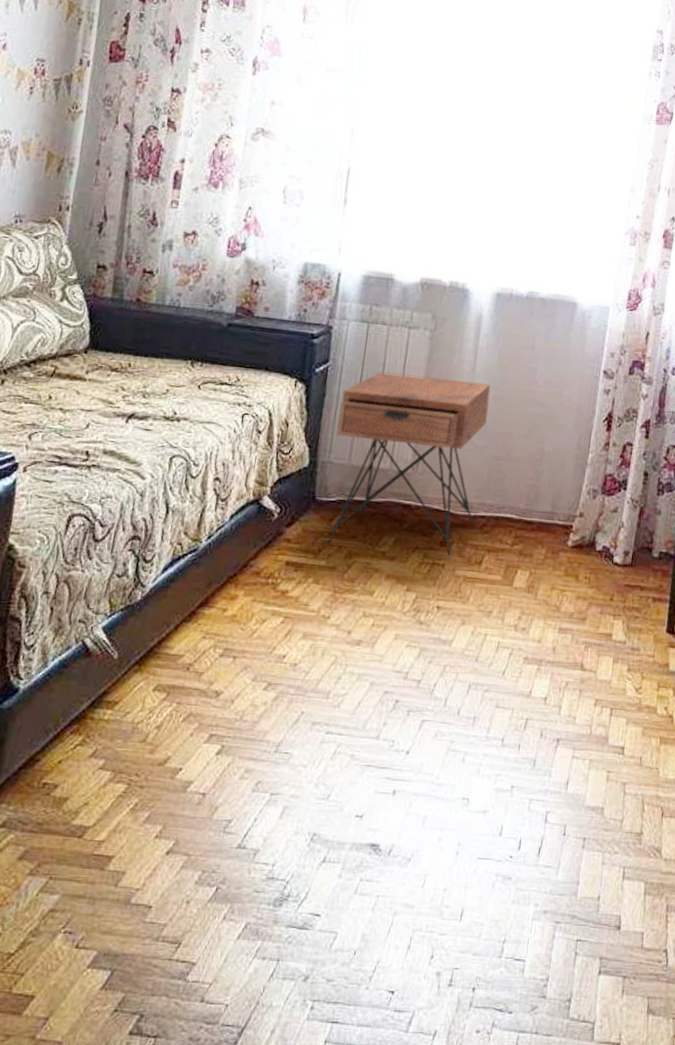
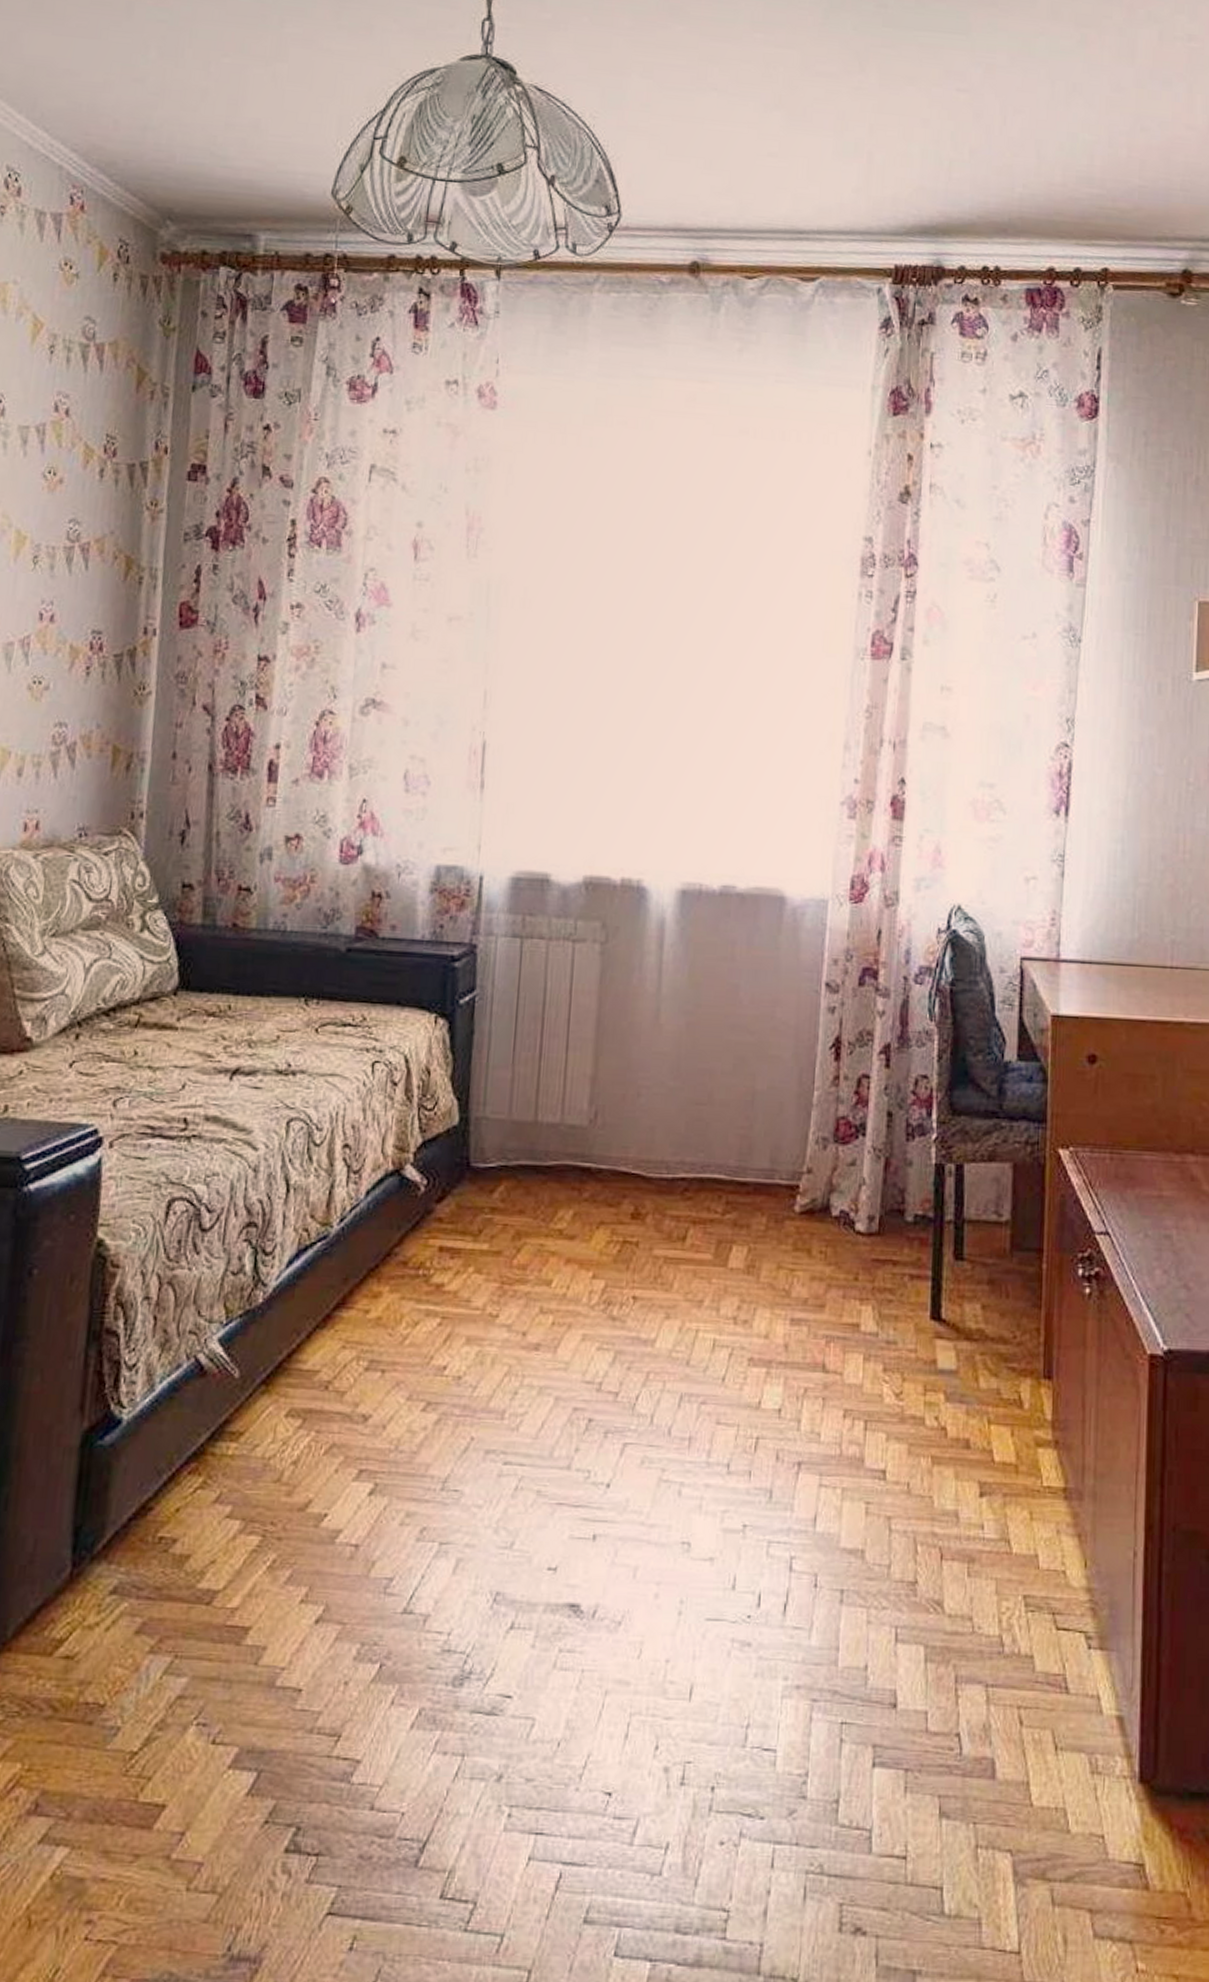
nightstand: present [328,371,491,556] -> none [489,999,682,1232]

